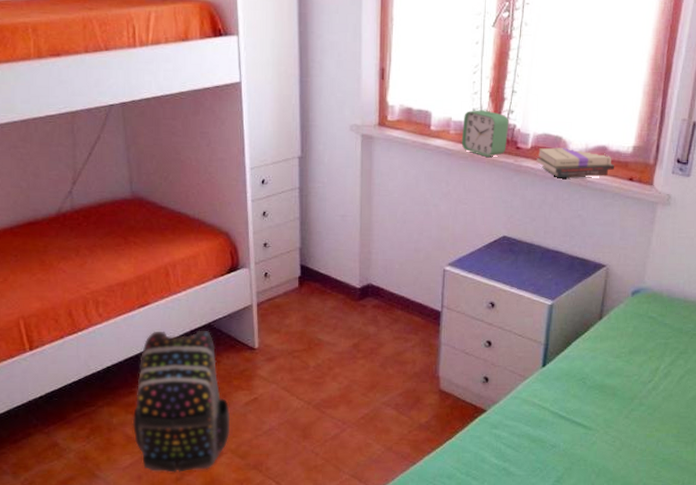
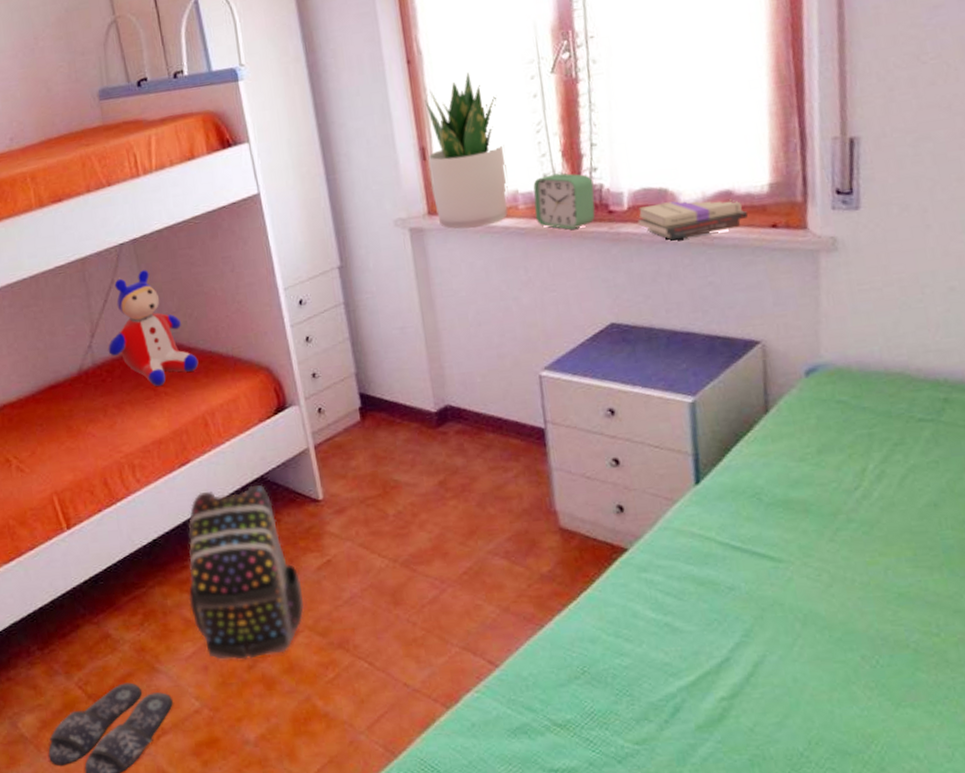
stuffed animal: none [87,132,168,237] -> present [108,270,199,387]
planter: none [385,12,447,143] -> present [424,72,509,230]

